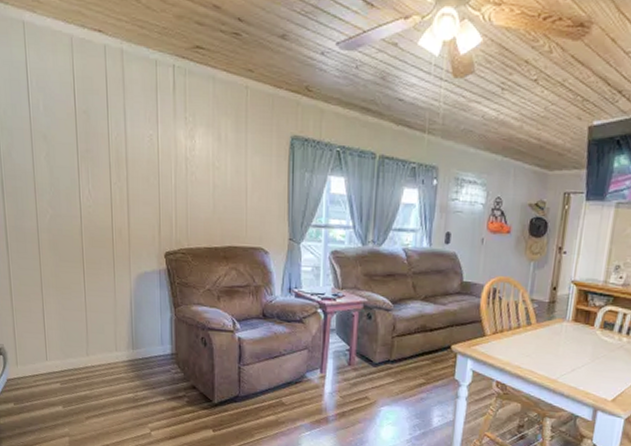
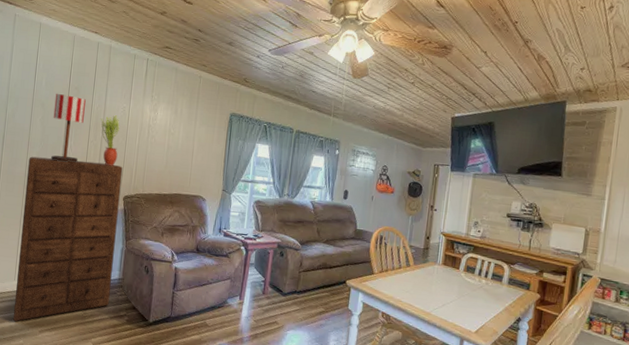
dresser: none [39,206,163,408] -> present [13,156,123,322]
table lamp: none [59,121,101,213] -> present [51,94,86,163]
potted plant: none [123,147,151,215] -> present [101,115,120,166]

